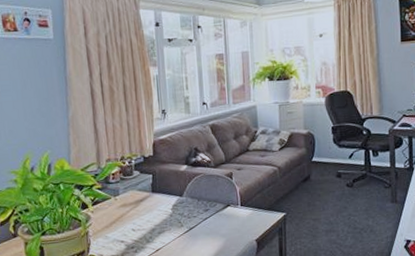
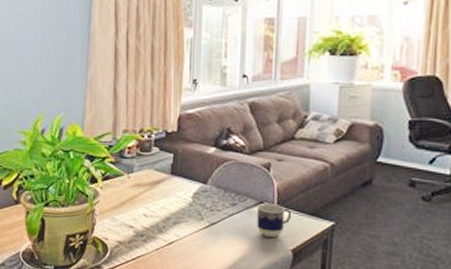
cup: none [224,204,253,232] -> present [256,202,292,237]

